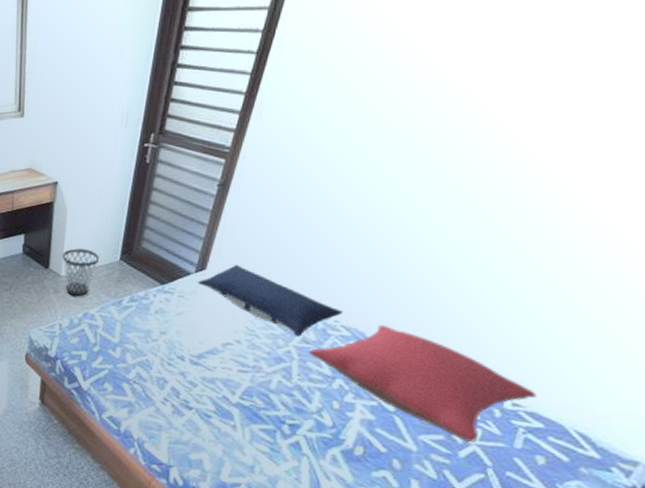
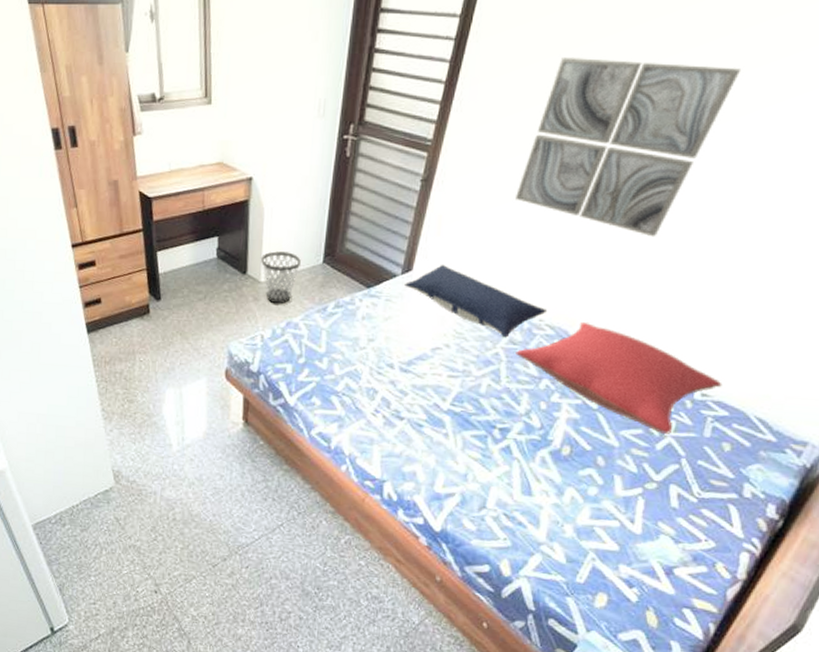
wall art: none [313,67,566,243] -> present [516,58,740,237]

